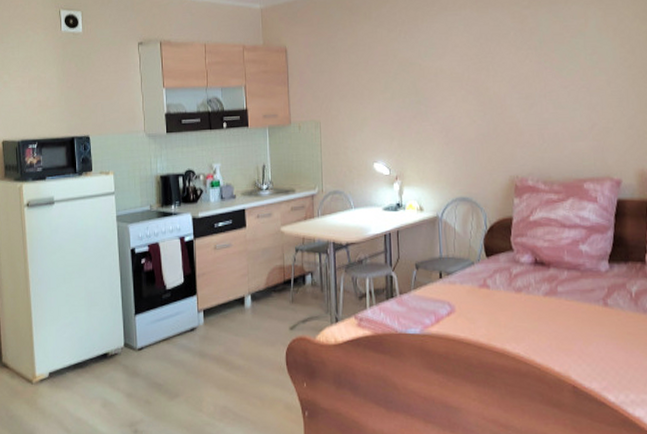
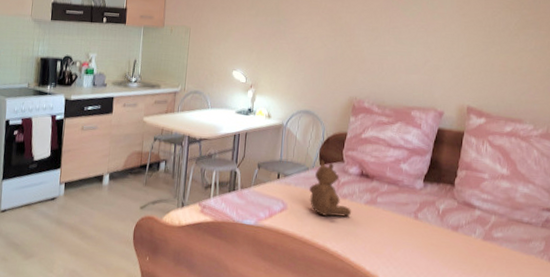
teddy bear: none [478,250,530,314] -> present [309,159,352,217]

